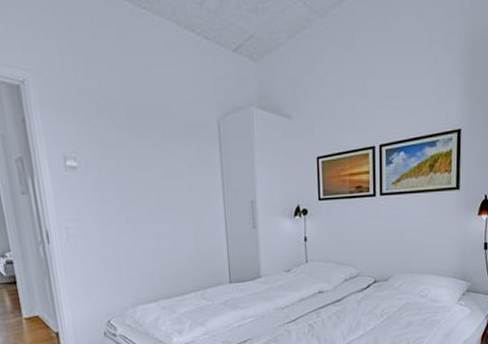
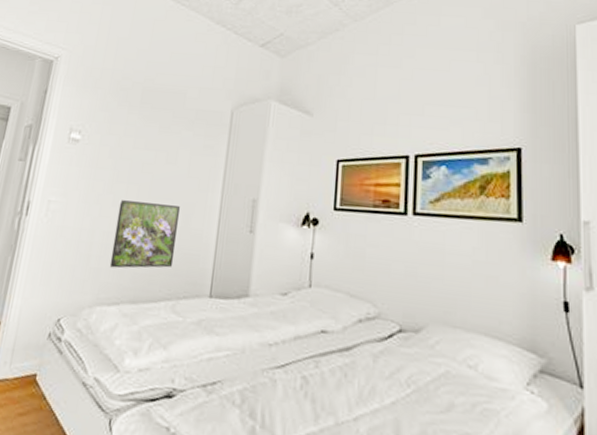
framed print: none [133,215,195,275] -> present [109,200,180,269]

